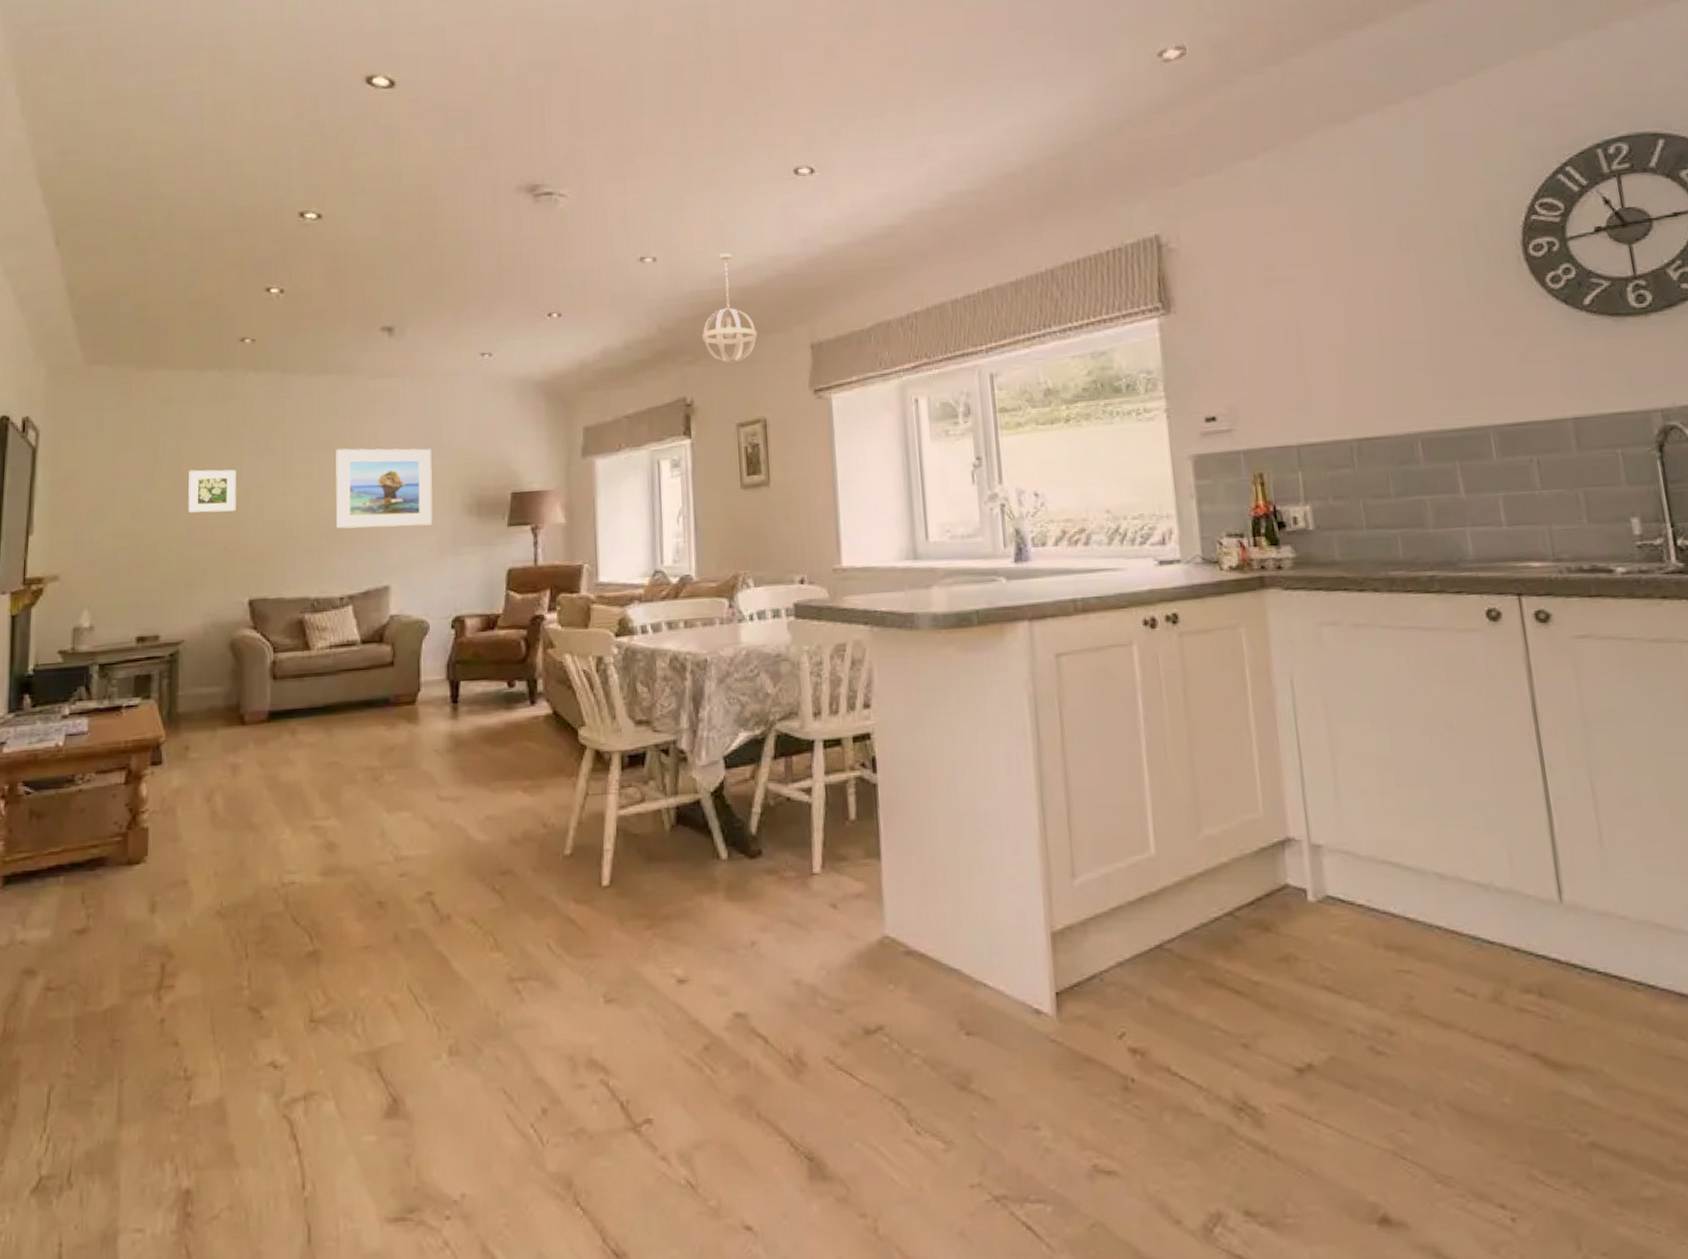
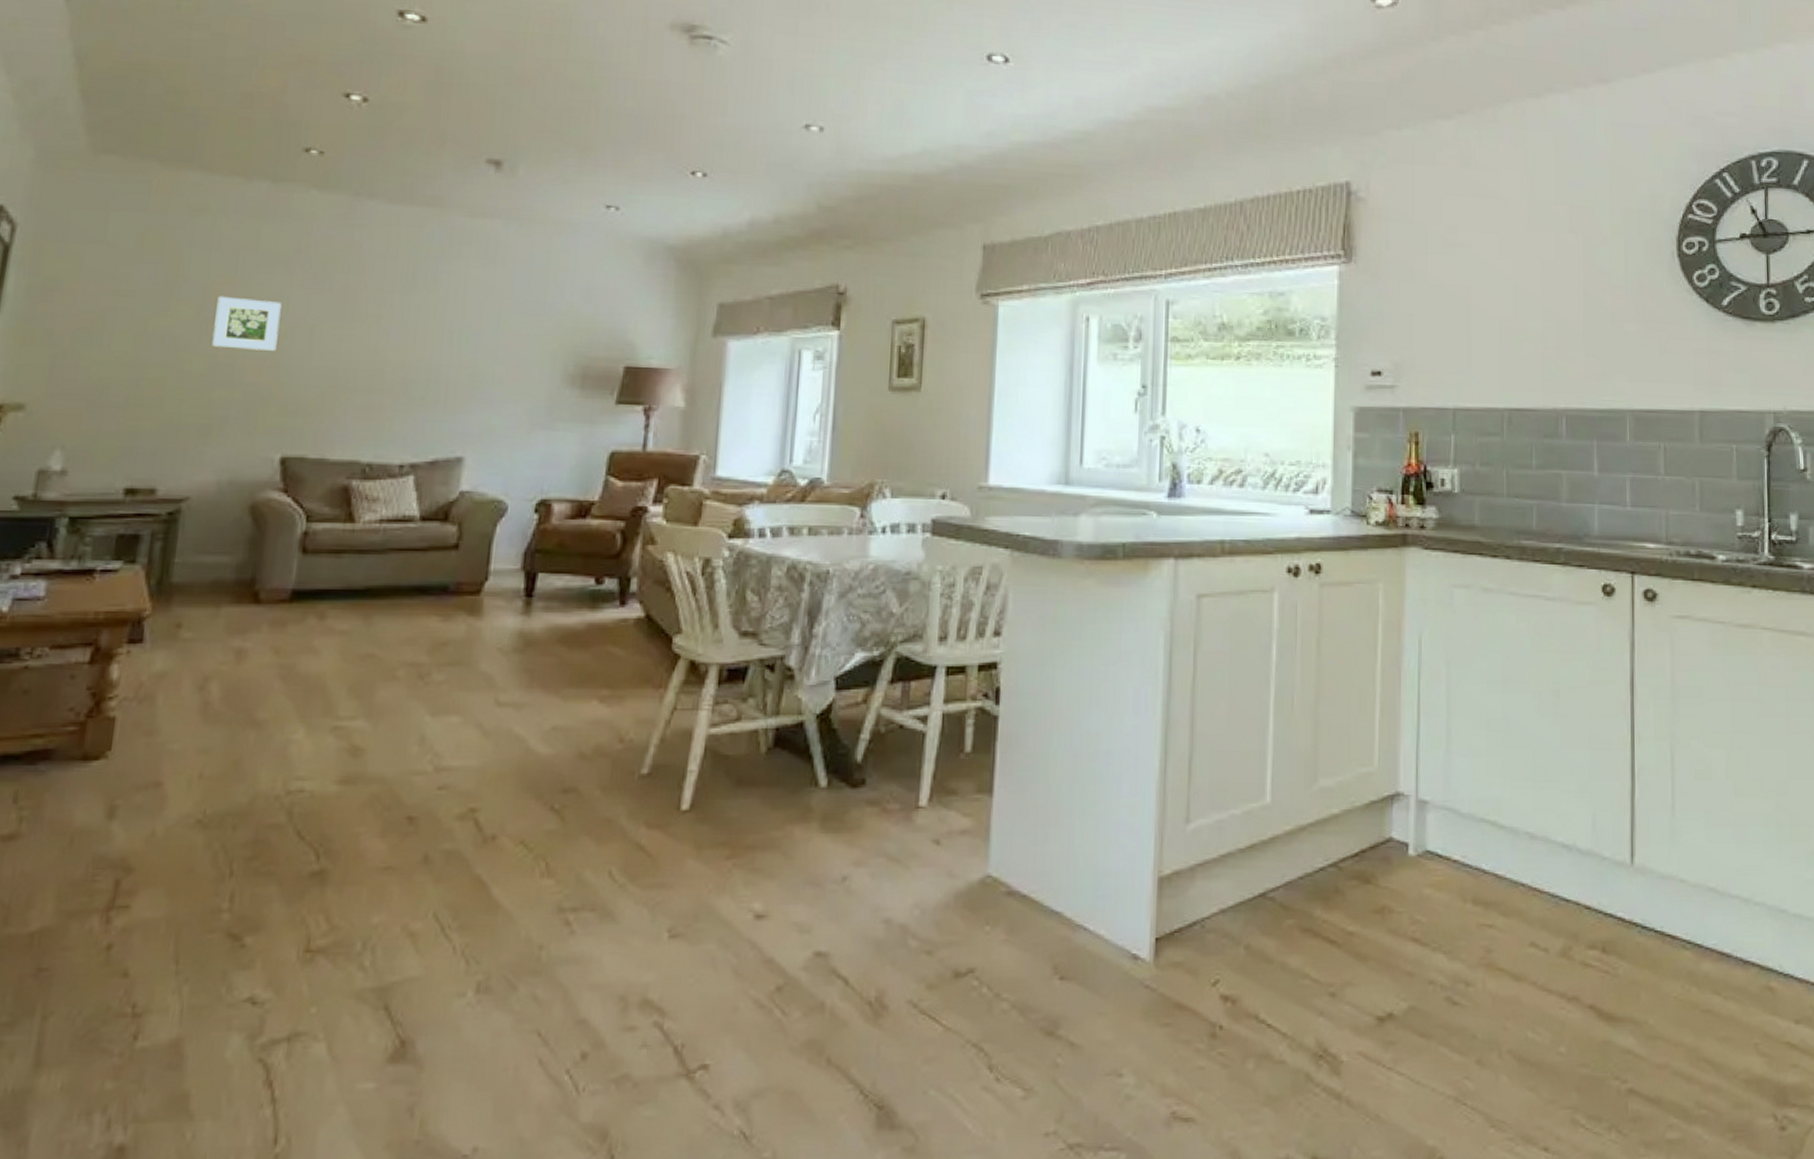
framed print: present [336,448,433,529] -> none [404,293,533,393]
pendant light: present [702,253,757,364] -> none [865,134,926,254]

